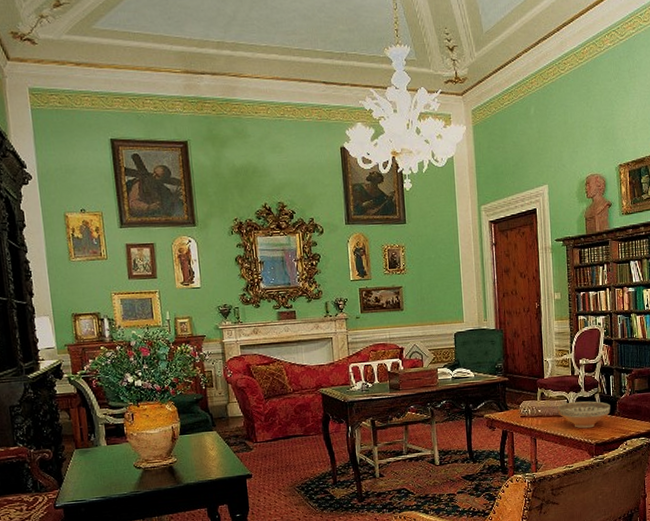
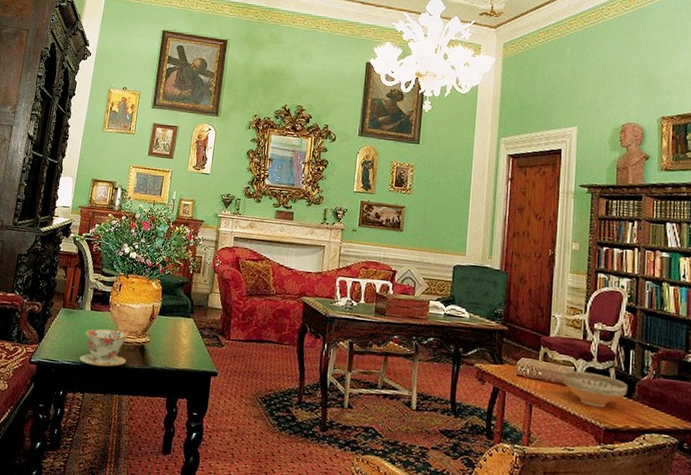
teacup: none [106,457,158,496] -> present [79,328,127,367]

